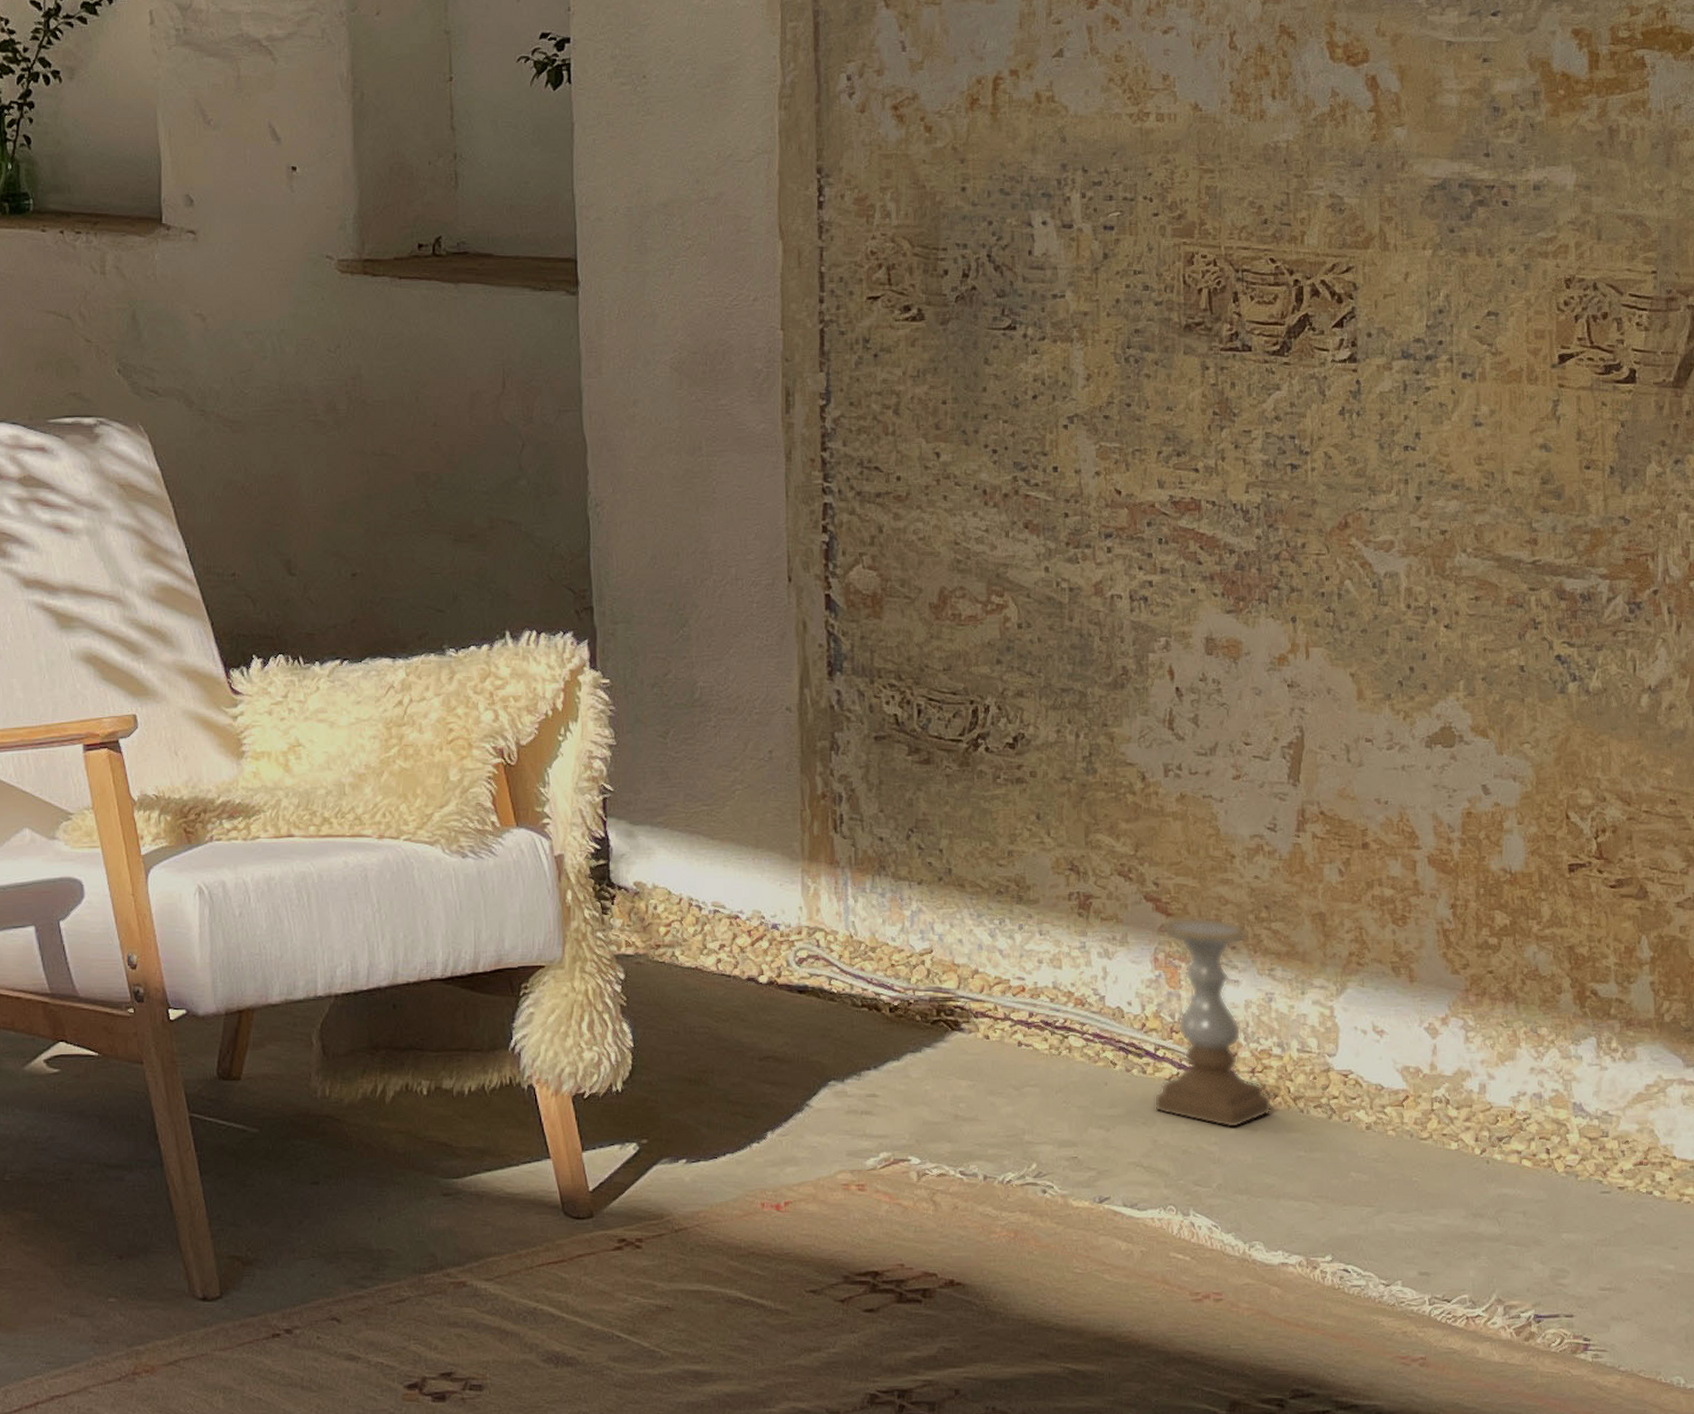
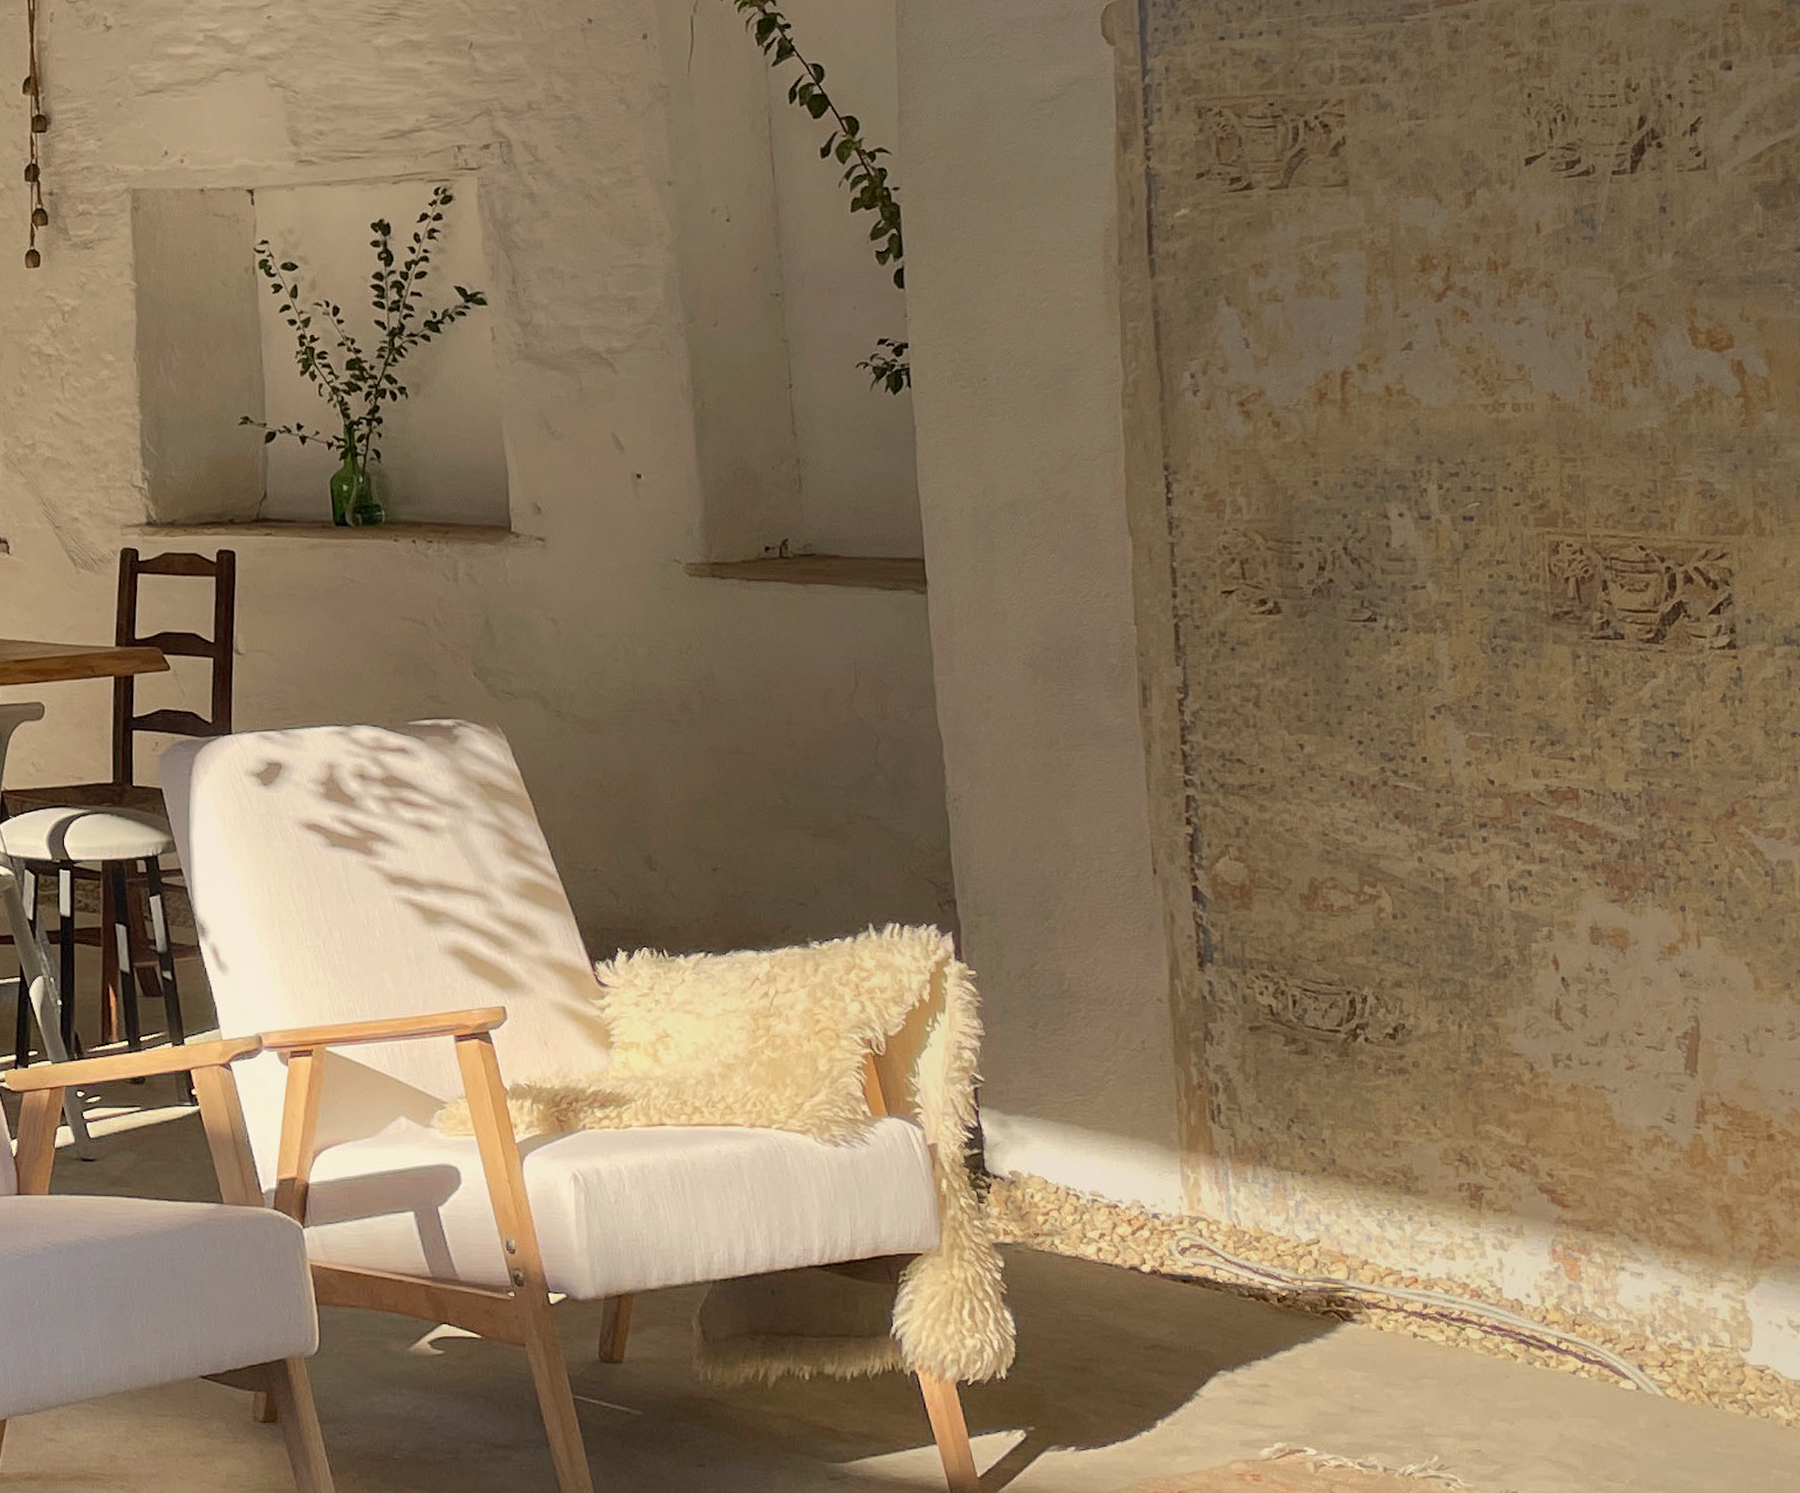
candle holder: present [1154,917,1272,1129] -> none [1558,1209,1685,1423]

